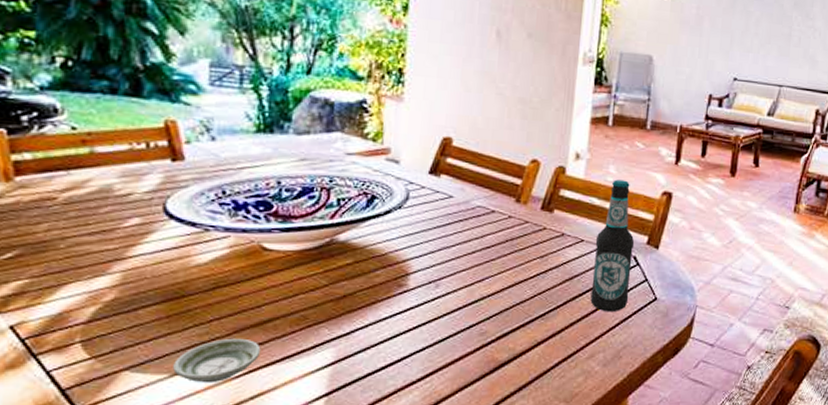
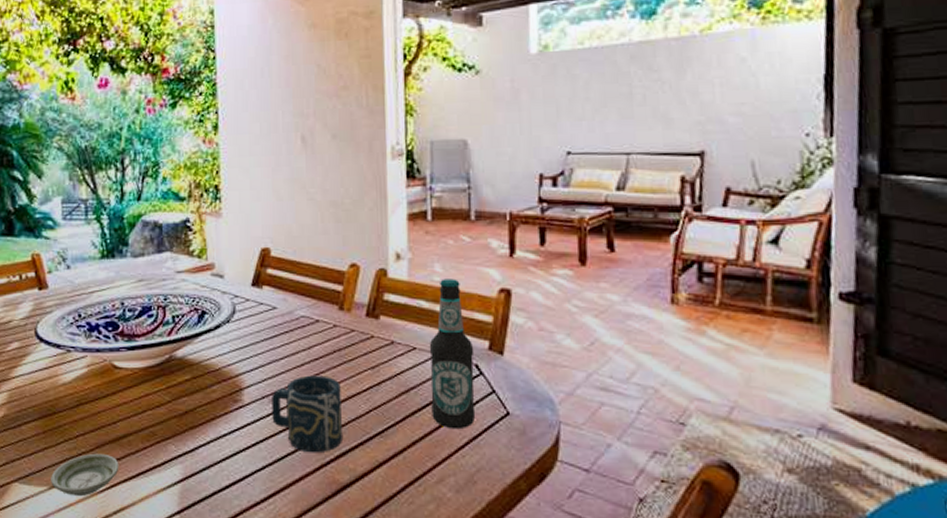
cup: none [437,262,509,335] -> present [272,375,342,453]

